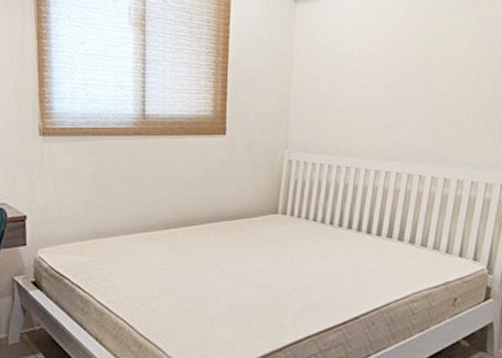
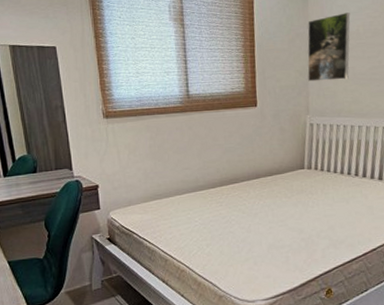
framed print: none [289,31,344,110] -> present [307,12,350,82]

